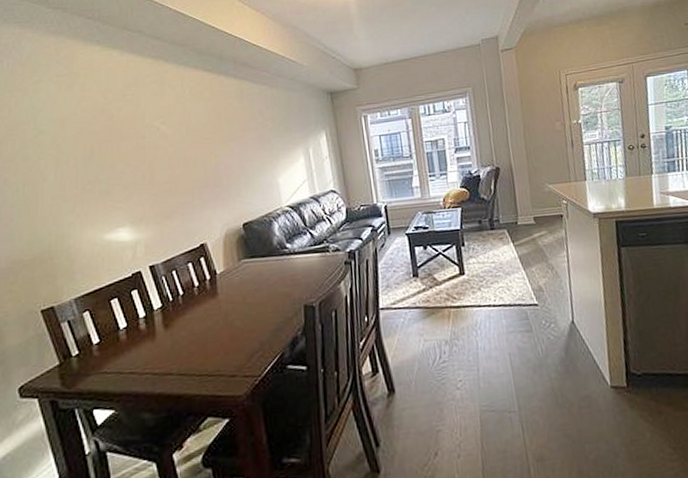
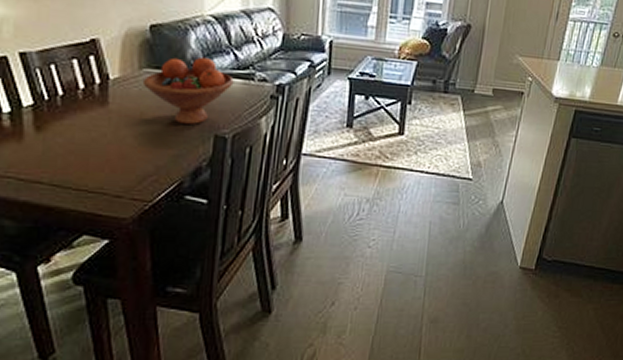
fruit bowl: none [242,240,313,301] -> present [142,56,234,125]

